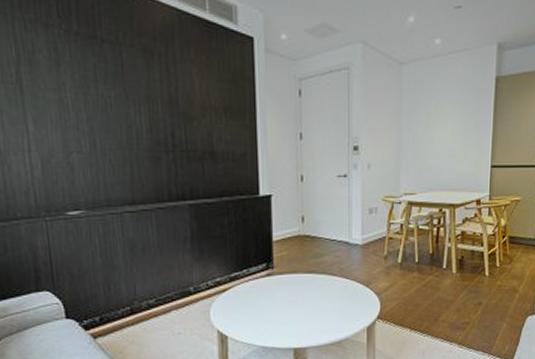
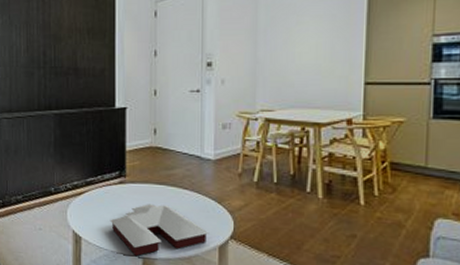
books: none [258,293,358,347] -> present [110,204,209,256]

